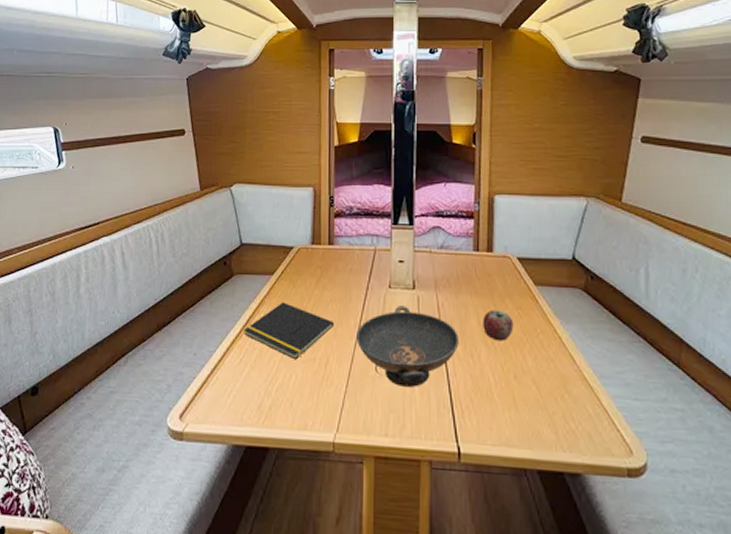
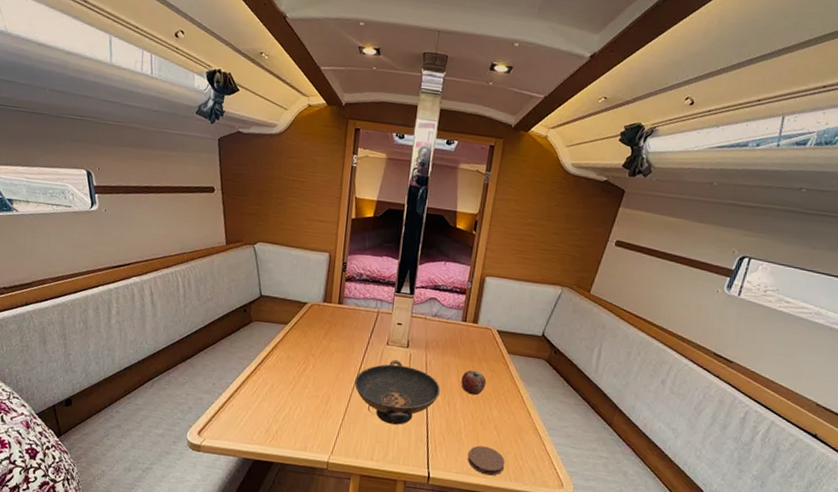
notepad: present [244,302,335,360] -> none [258,348,338,396]
coaster: none [505,406,553,446] -> present [468,445,506,476]

